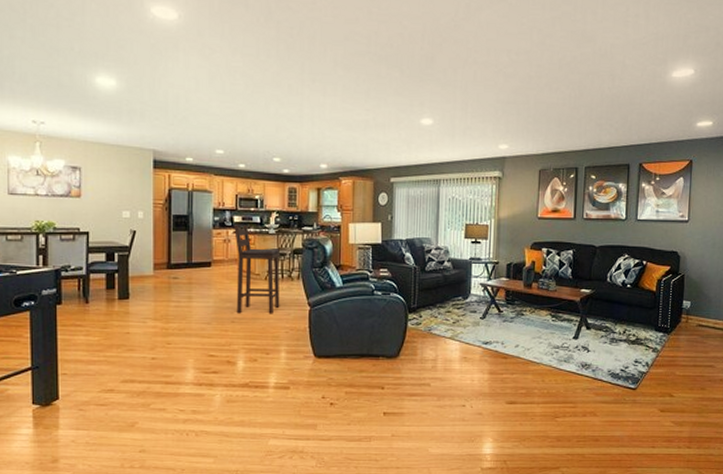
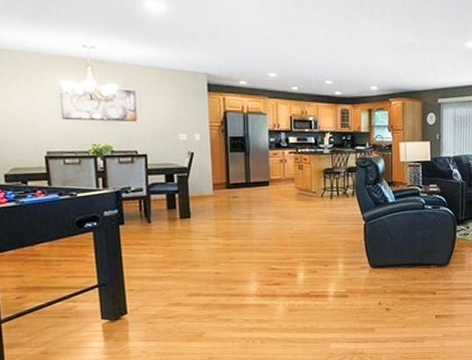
bar stool: present [234,225,280,314] -> none [290,145,337,229]

